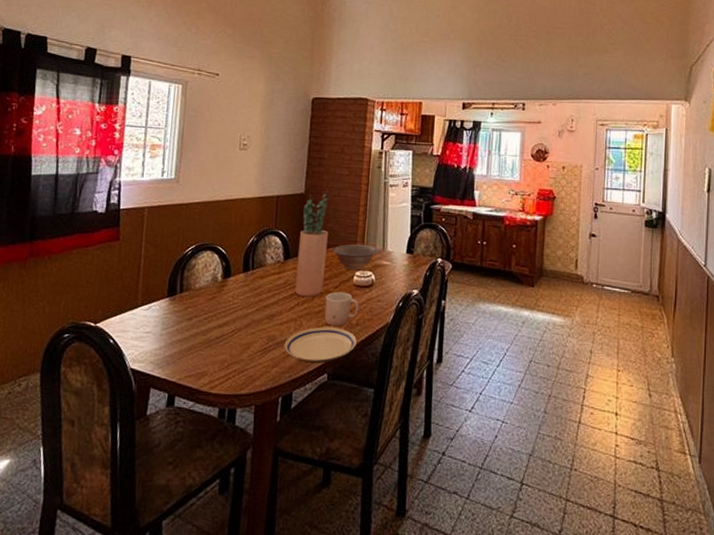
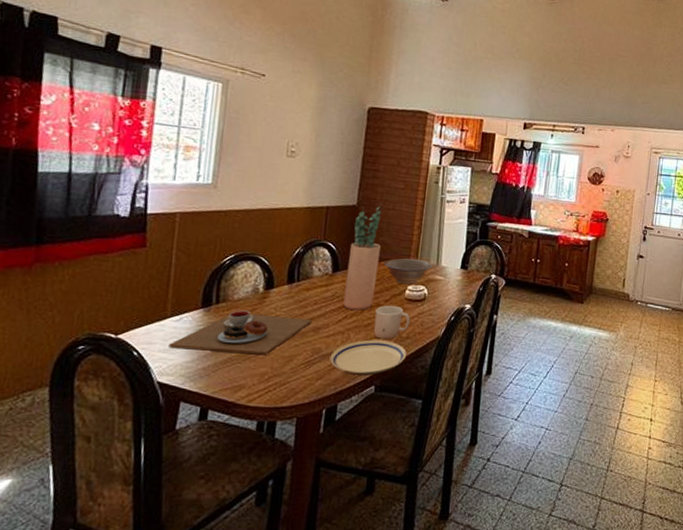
place setting: none [139,298,267,343] -> present [168,310,312,355]

